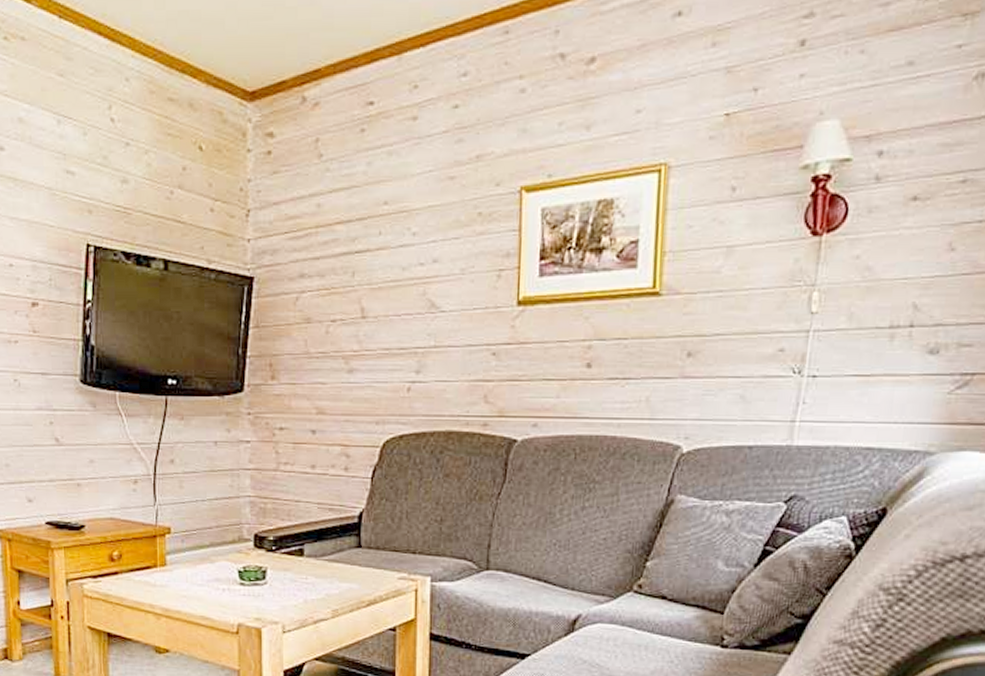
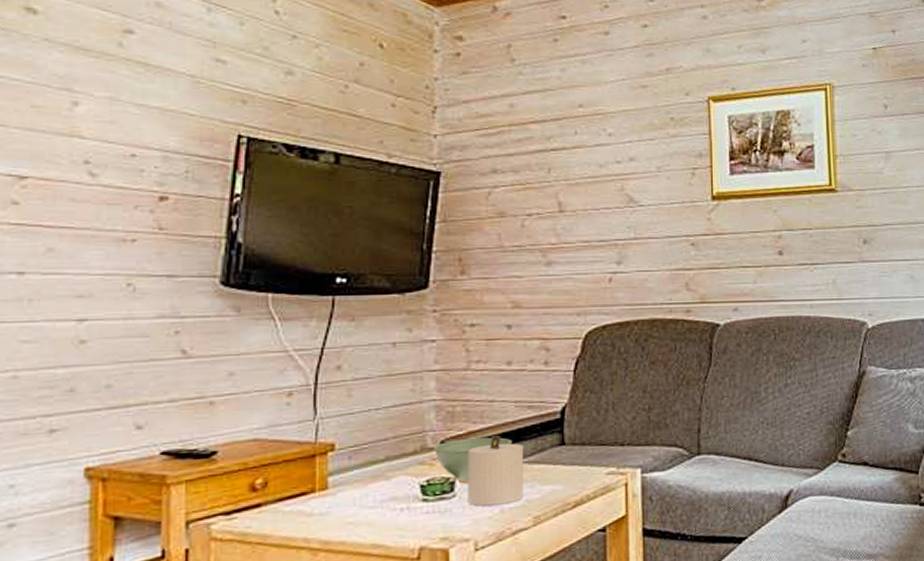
bowl: none [249,534,316,574] -> present [434,438,513,484]
candle: none [277,532,325,596] -> present [468,434,524,507]

